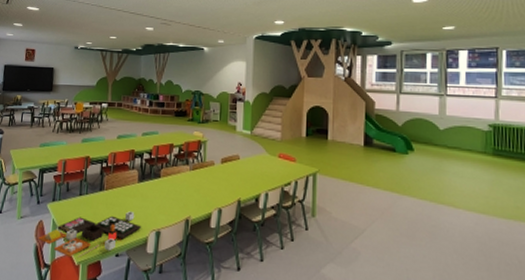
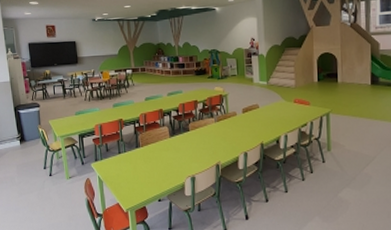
toy food set: present [38,211,142,258] -> none [88,163,179,206]

